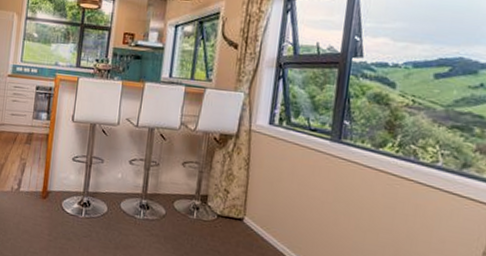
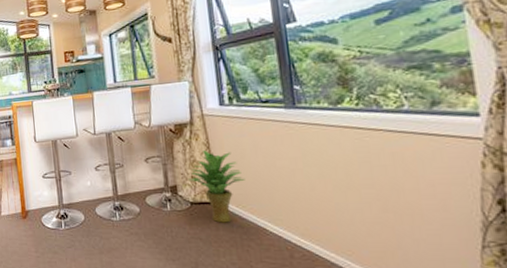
potted plant: none [221,165,276,242] -> present [189,149,245,223]

